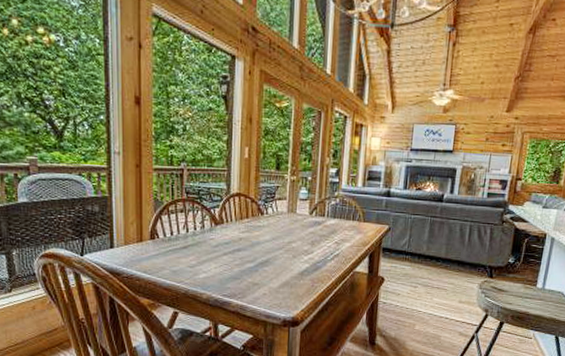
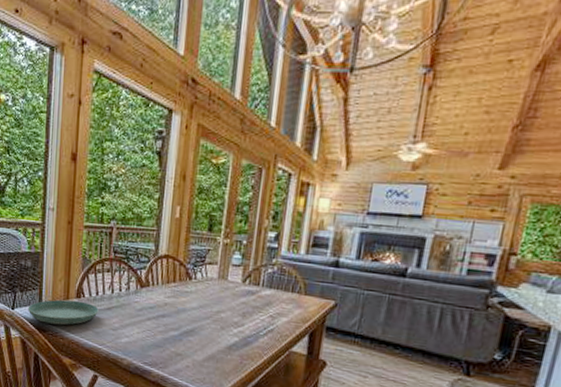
saucer: none [98,242,174,267] -> present [28,299,99,325]

